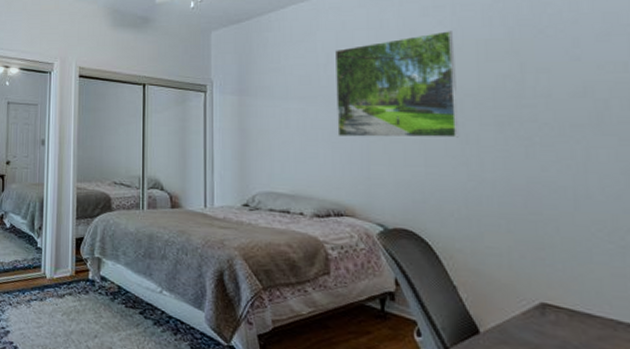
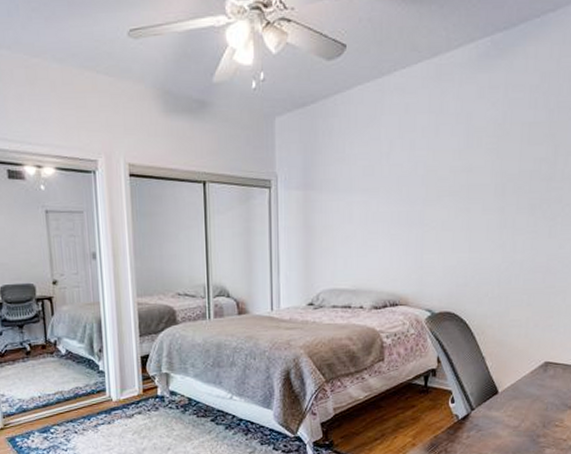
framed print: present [334,31,458,138] -> none [396,114,504,228]

